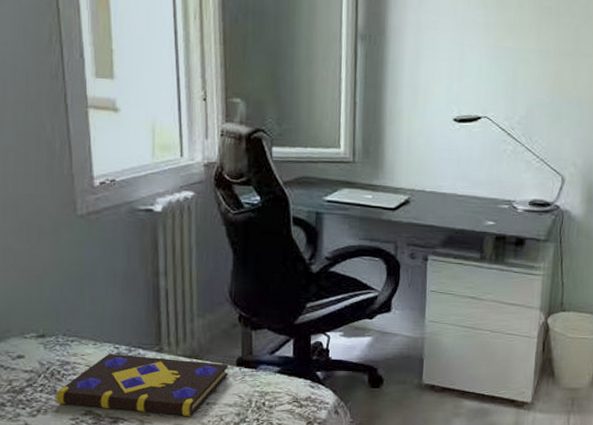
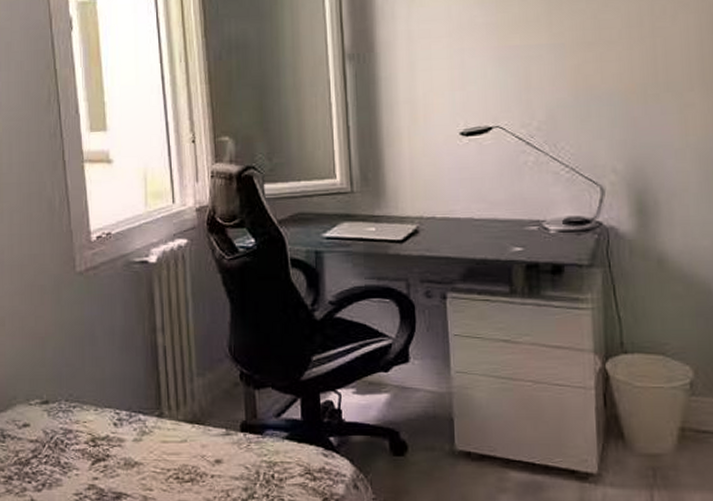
book: present [56,353,228,417] -> none [60,419,232,492]

